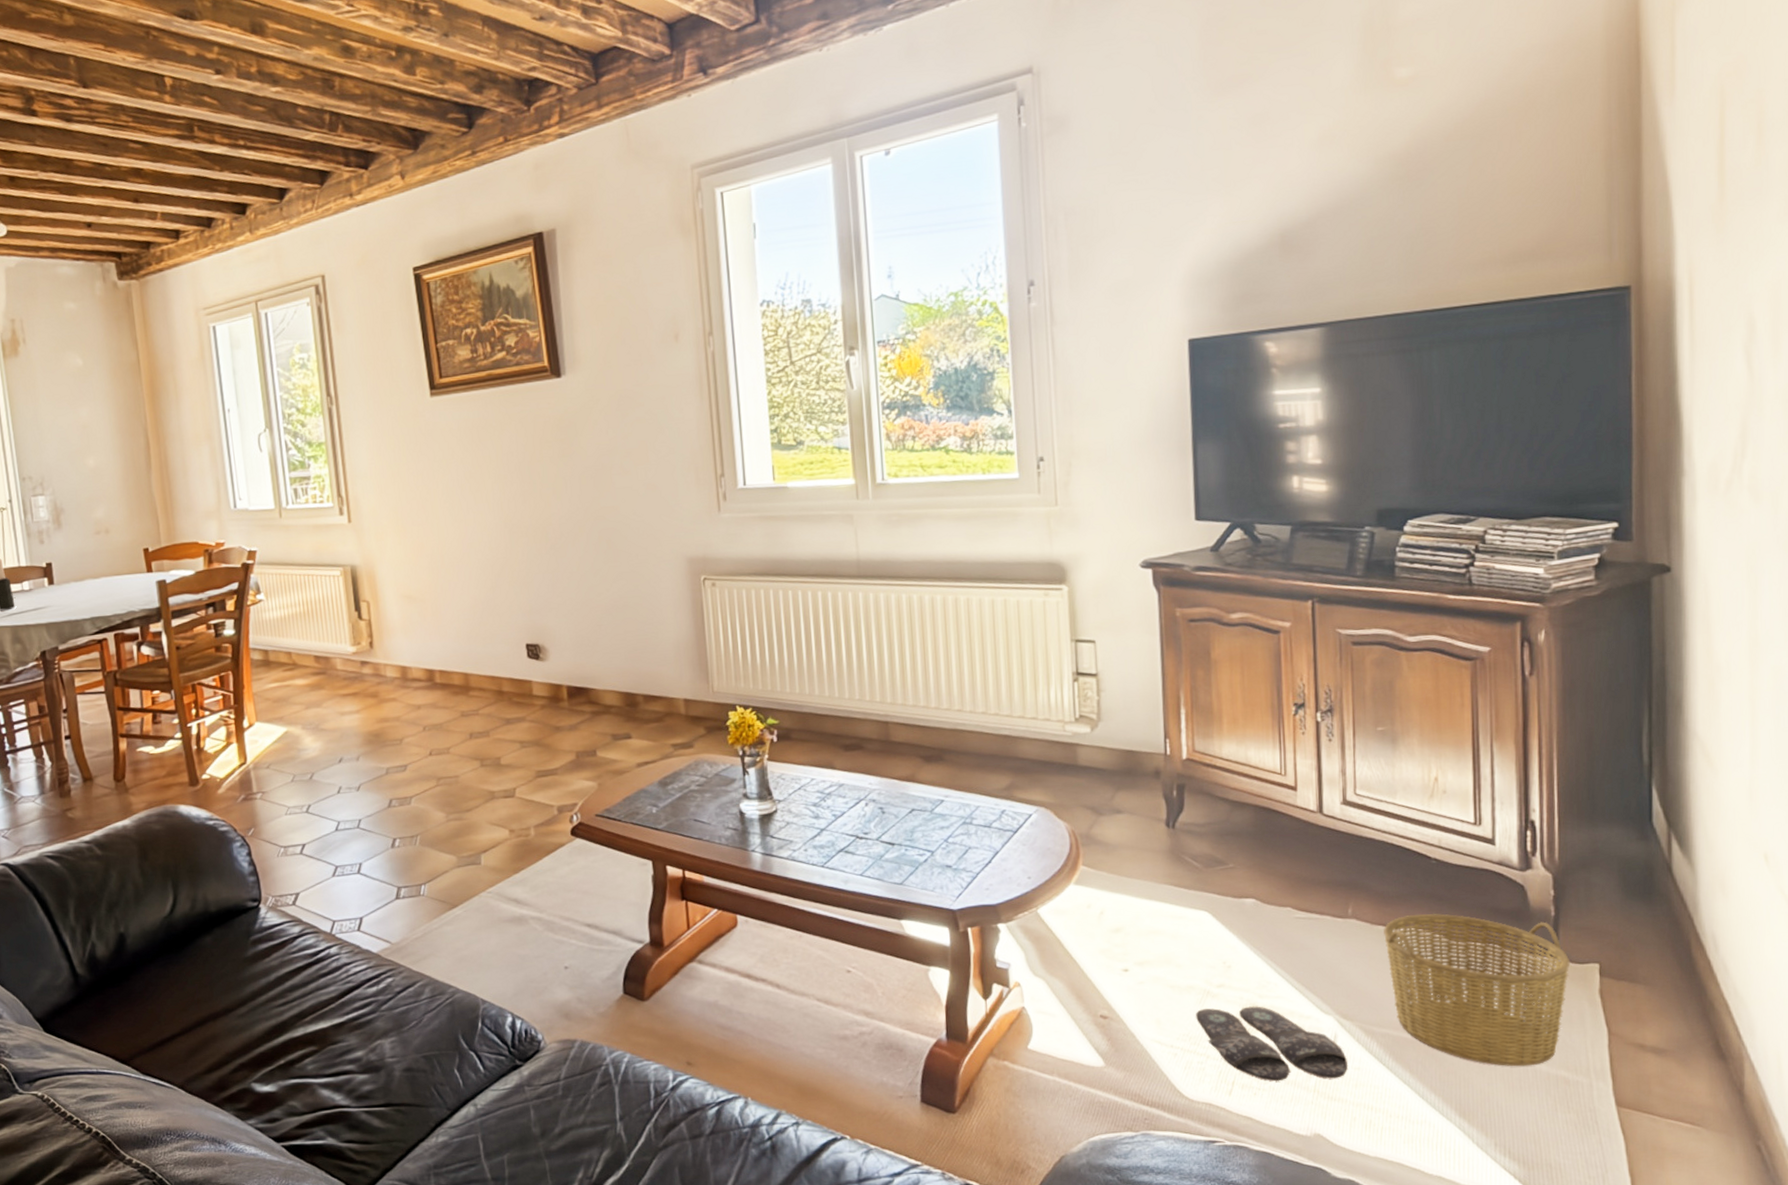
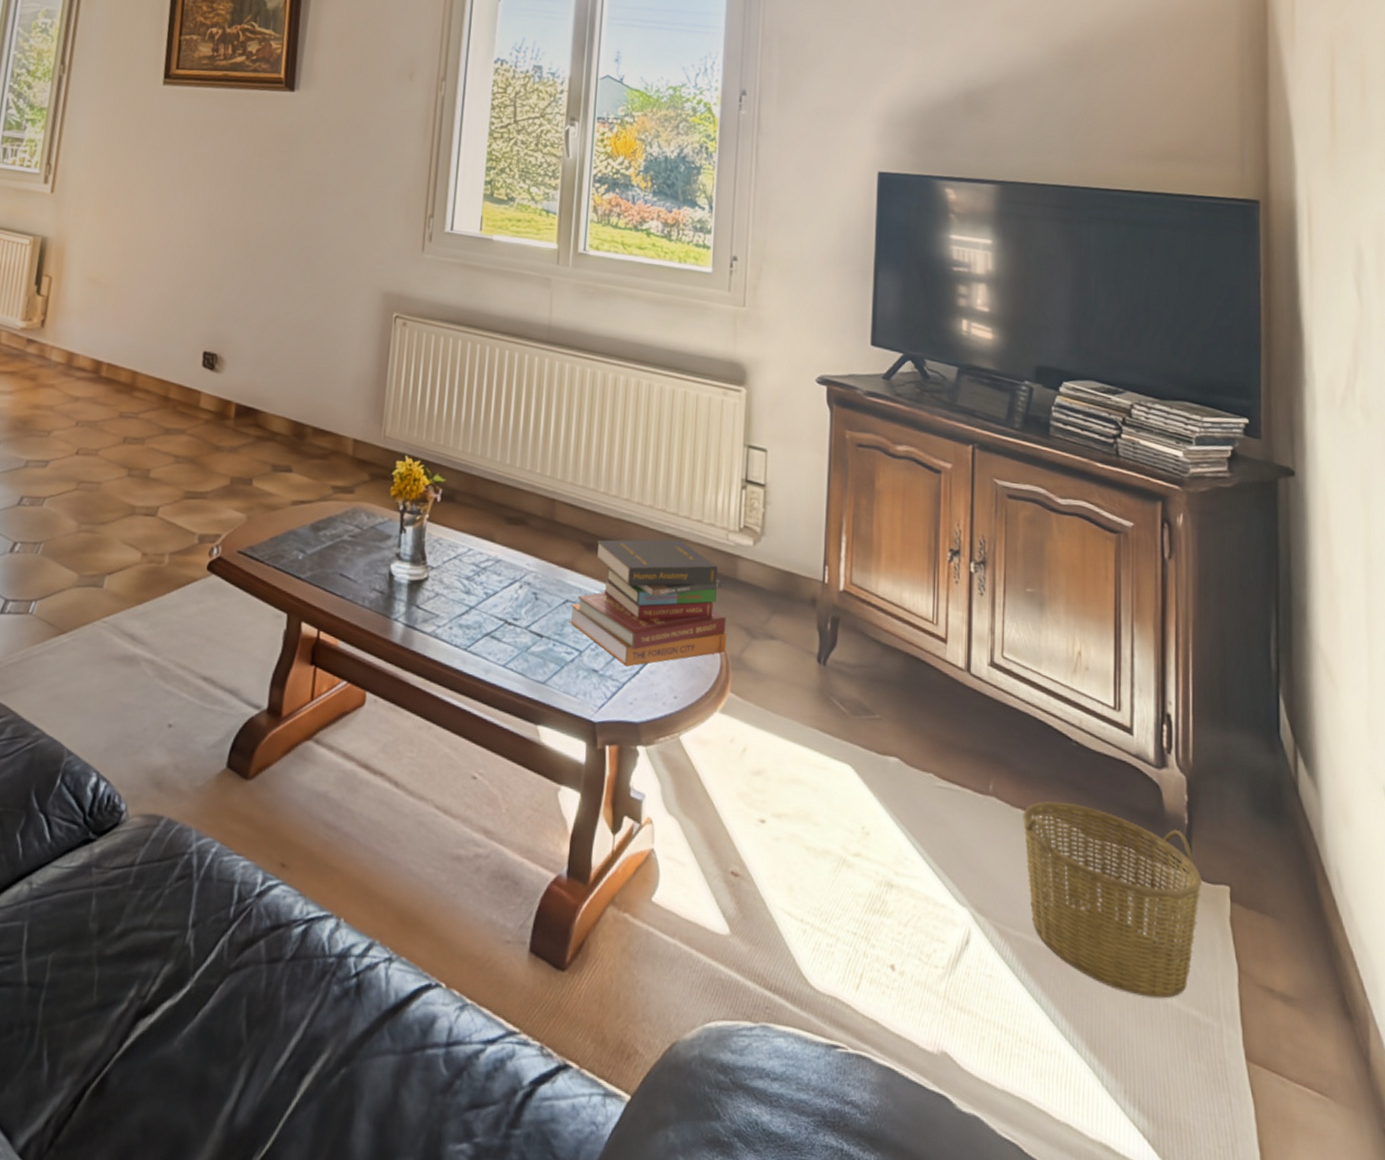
books: none [917,738,1074,858] -> present [569,539,727,667]
slippers: present [1196,1006,1348,1081] -> none [829,880,979,986]

